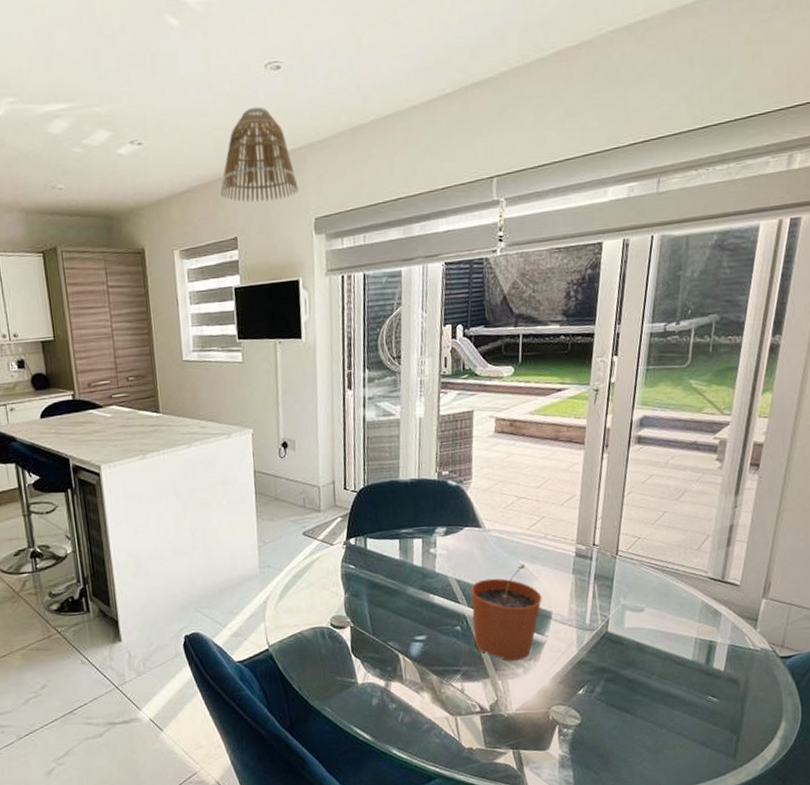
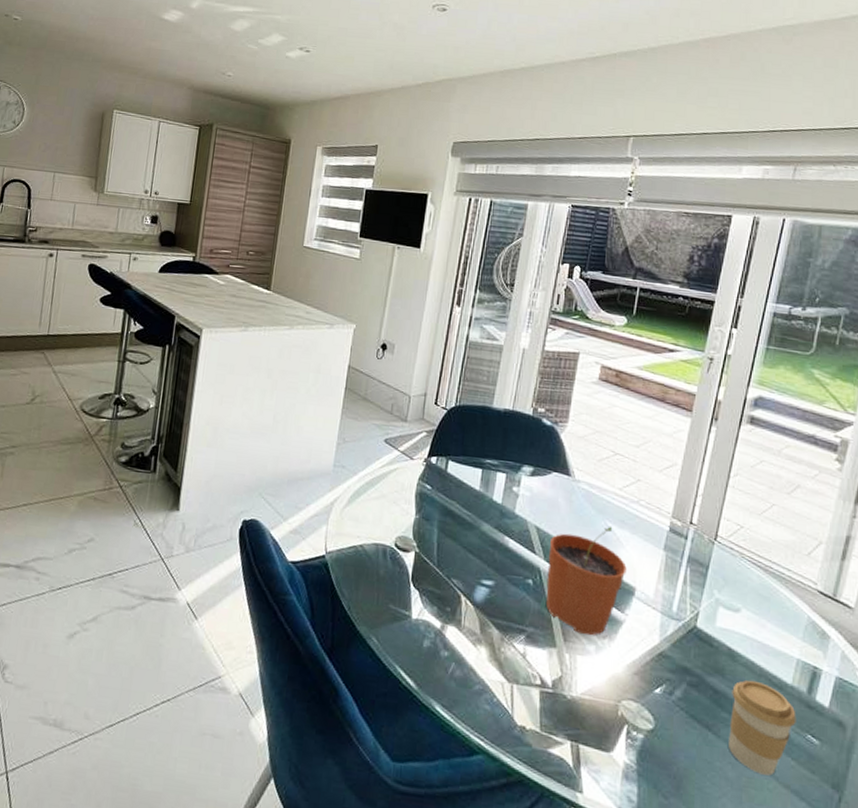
lamp shade: present [220,106,299,203] -> none [370,38,443,120]
coffee cup: none [643,664,698,737] -> present [729,679,796,776]

